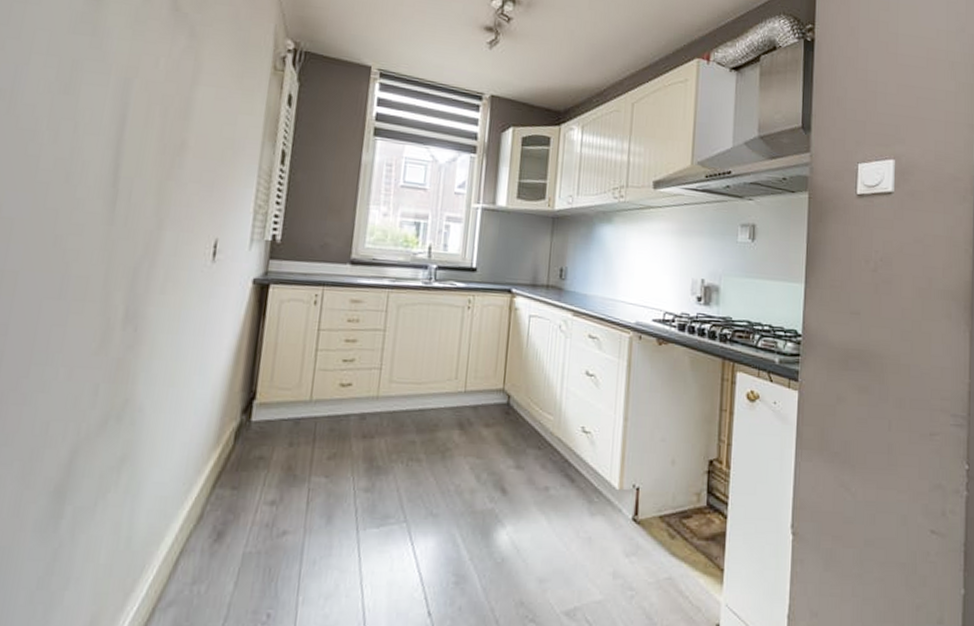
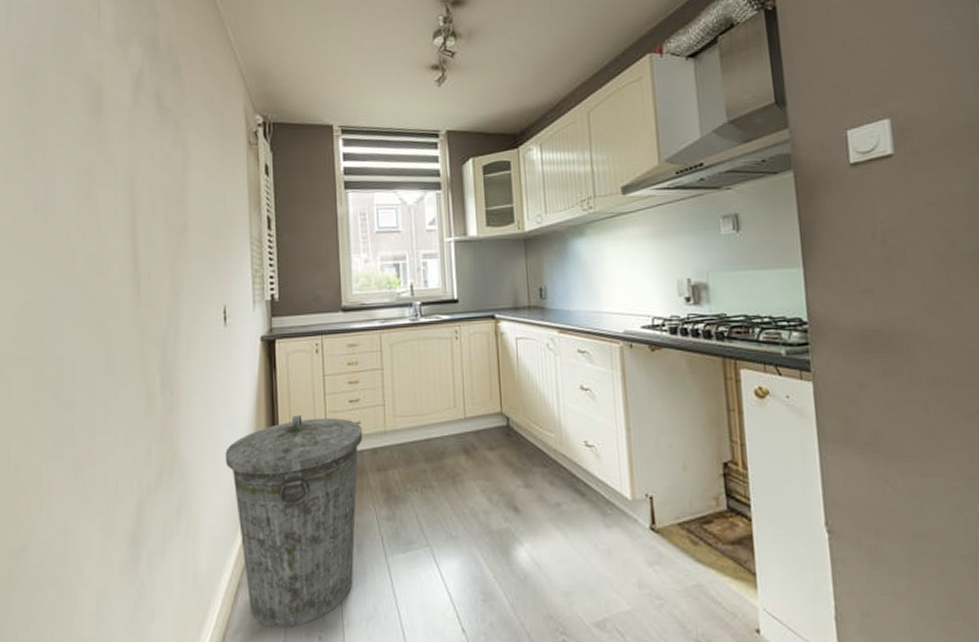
trash can: none [188,368,353,602] -> present [225,414,363,628]

